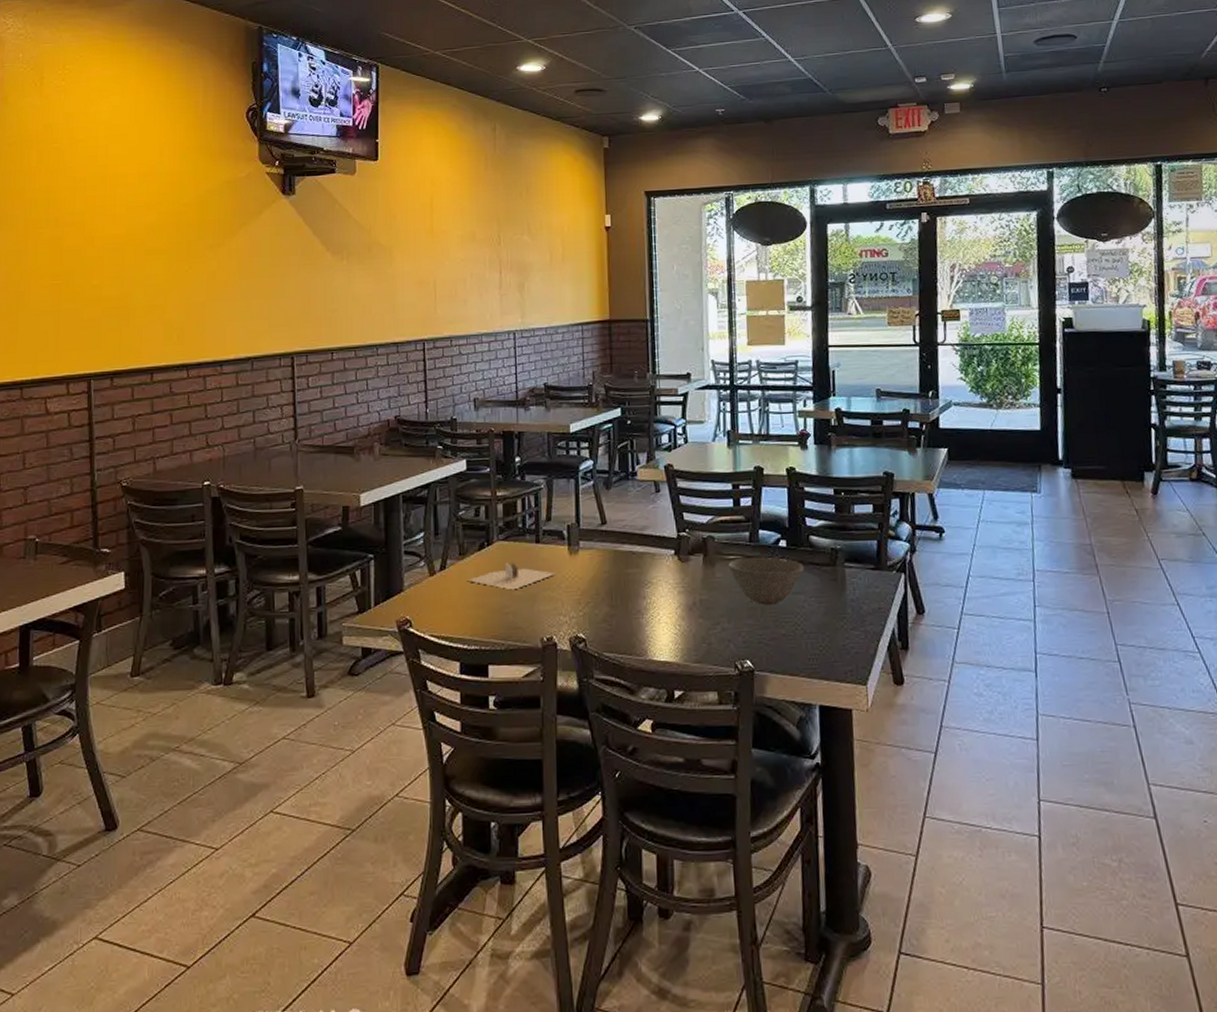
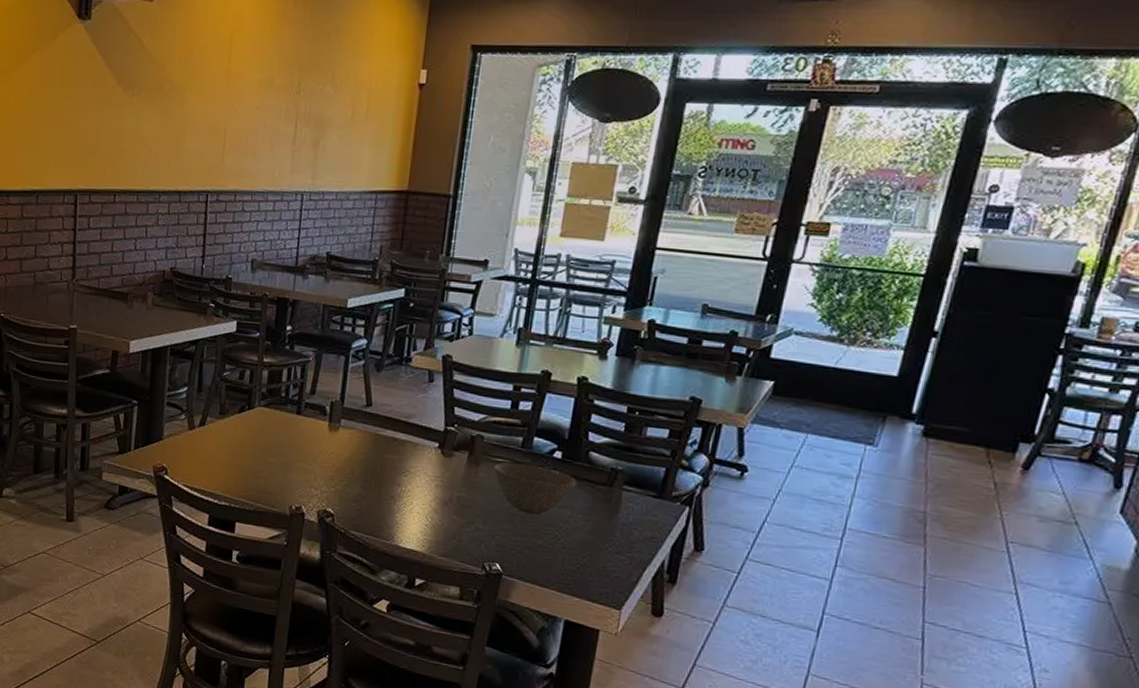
napkin holder: present [468,560,556,590] -> none [225,427,313,456]

